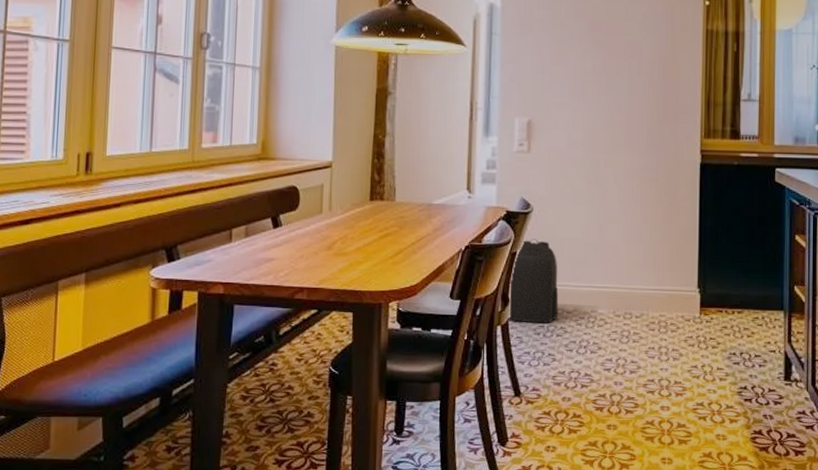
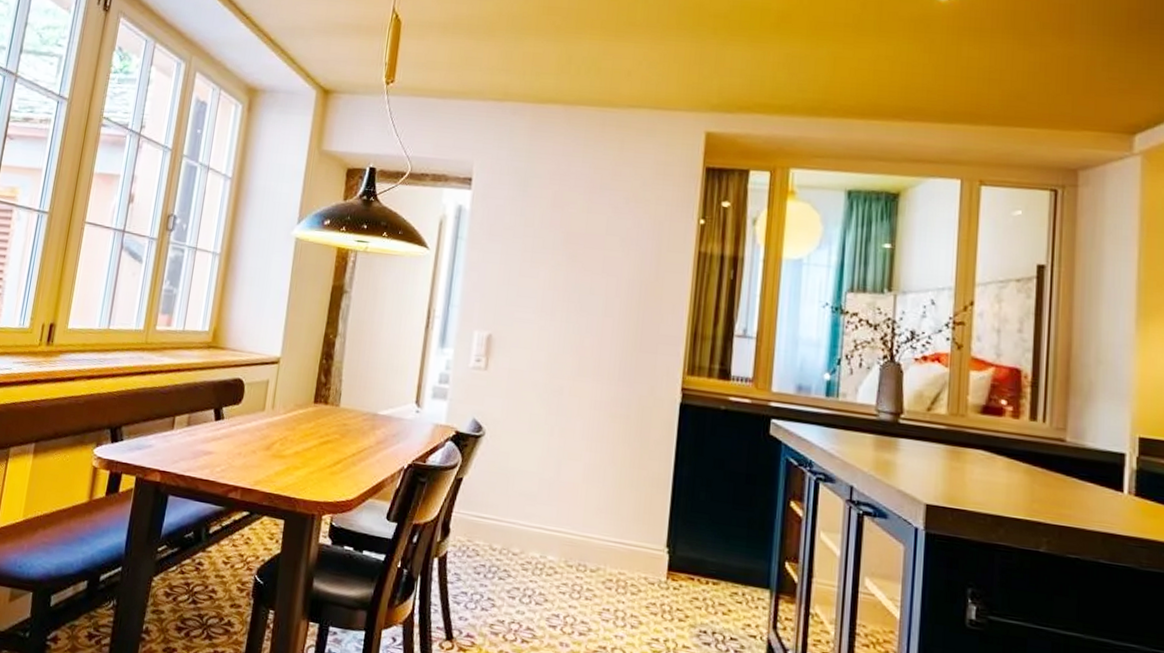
backpack: present [506,239,559,323] -> none [445,465,507,563]

